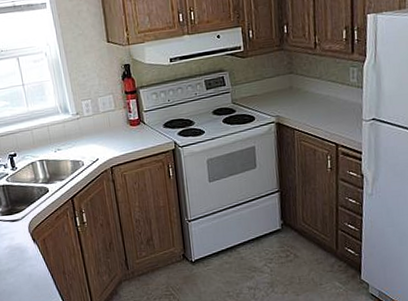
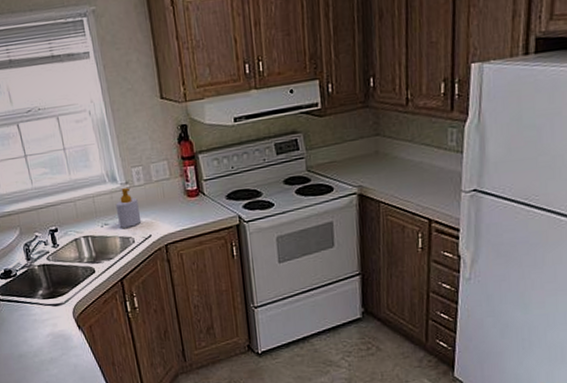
soap bottle: none [67,118,90,153] -> present [115,188,142,228]

